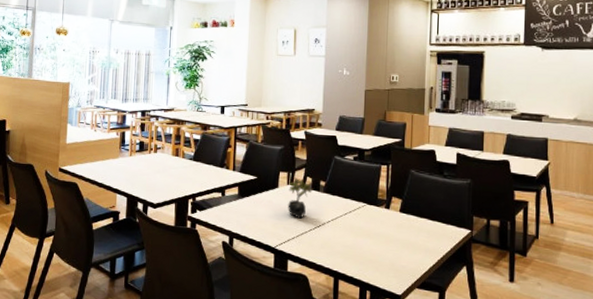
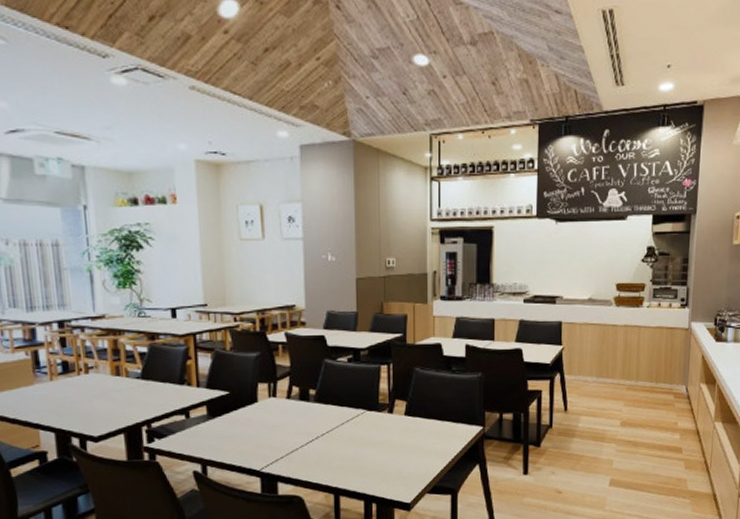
succulent plant: present [288,177,314,219] -> none [271,388,302,435]

